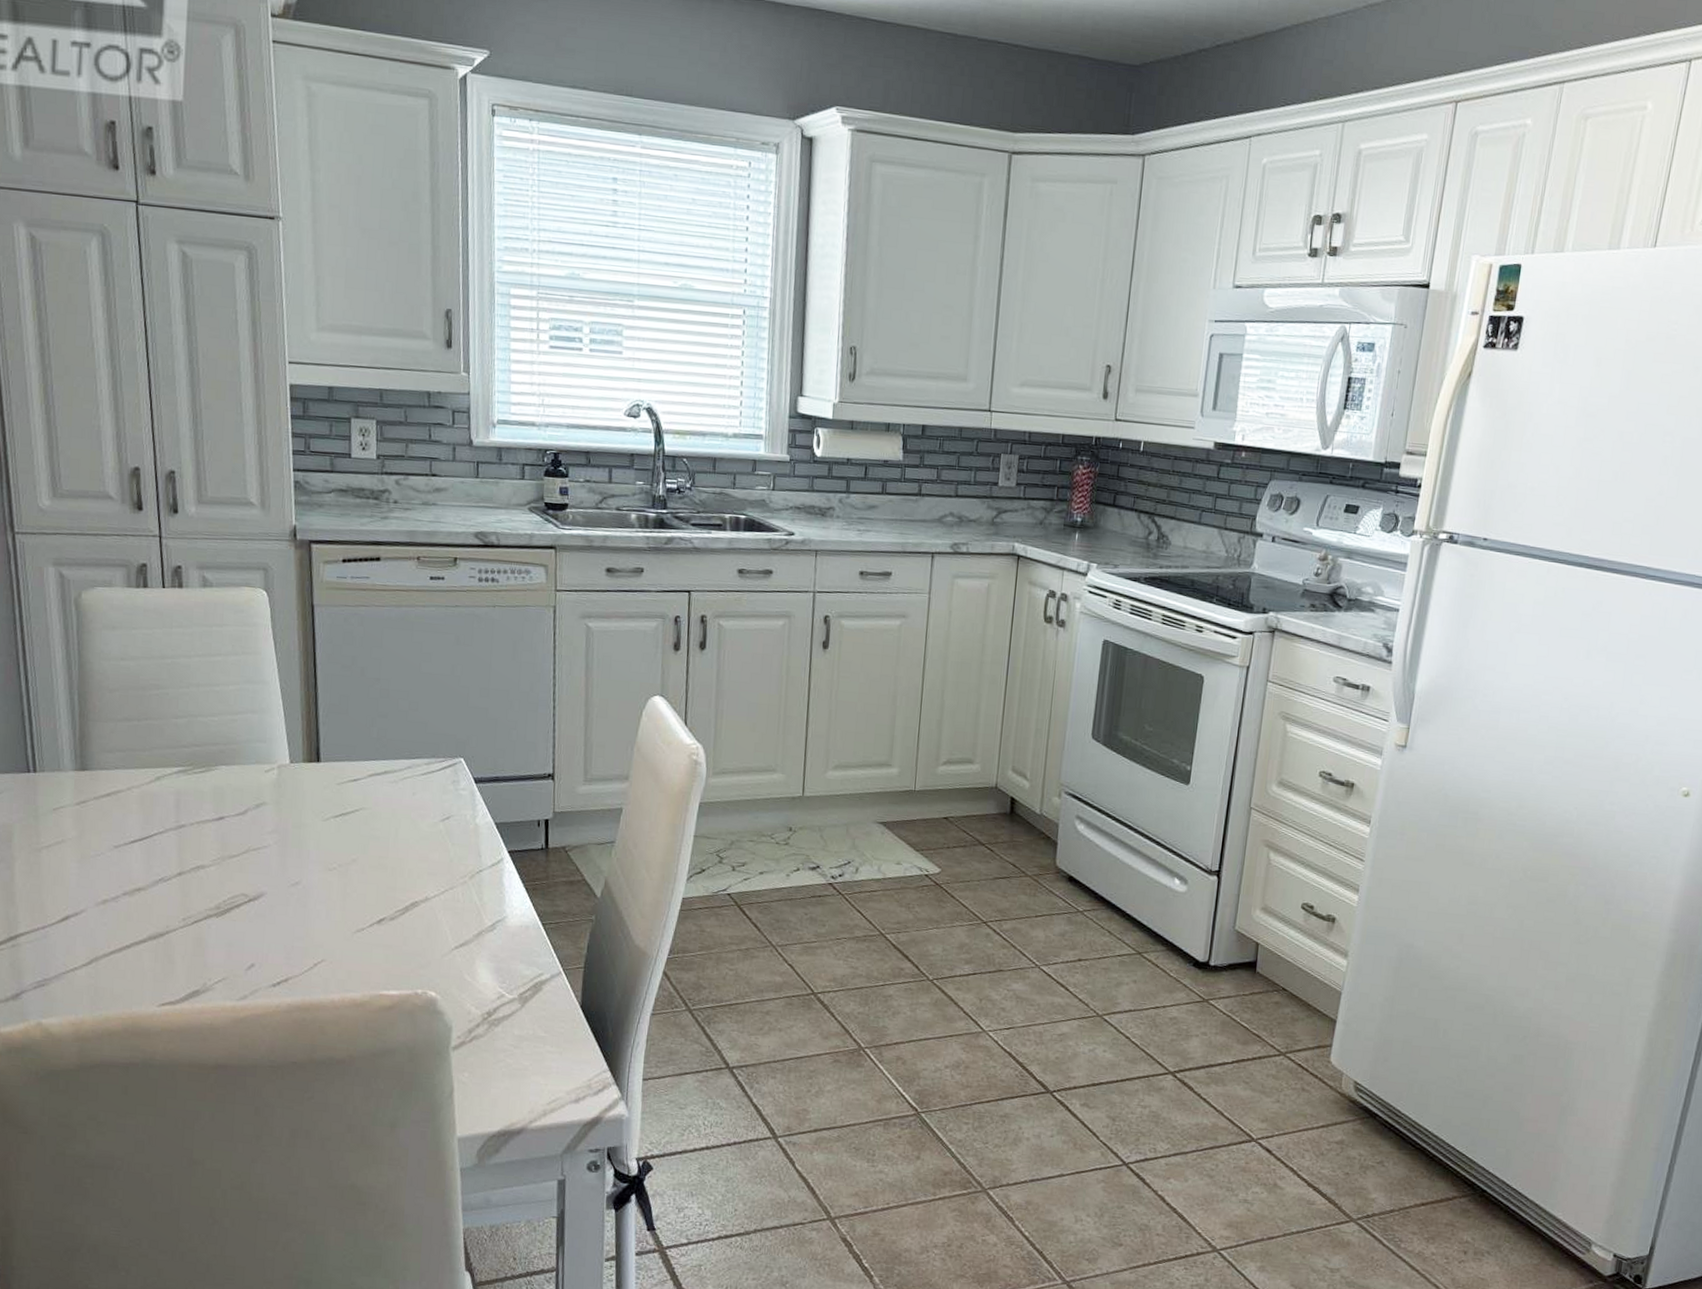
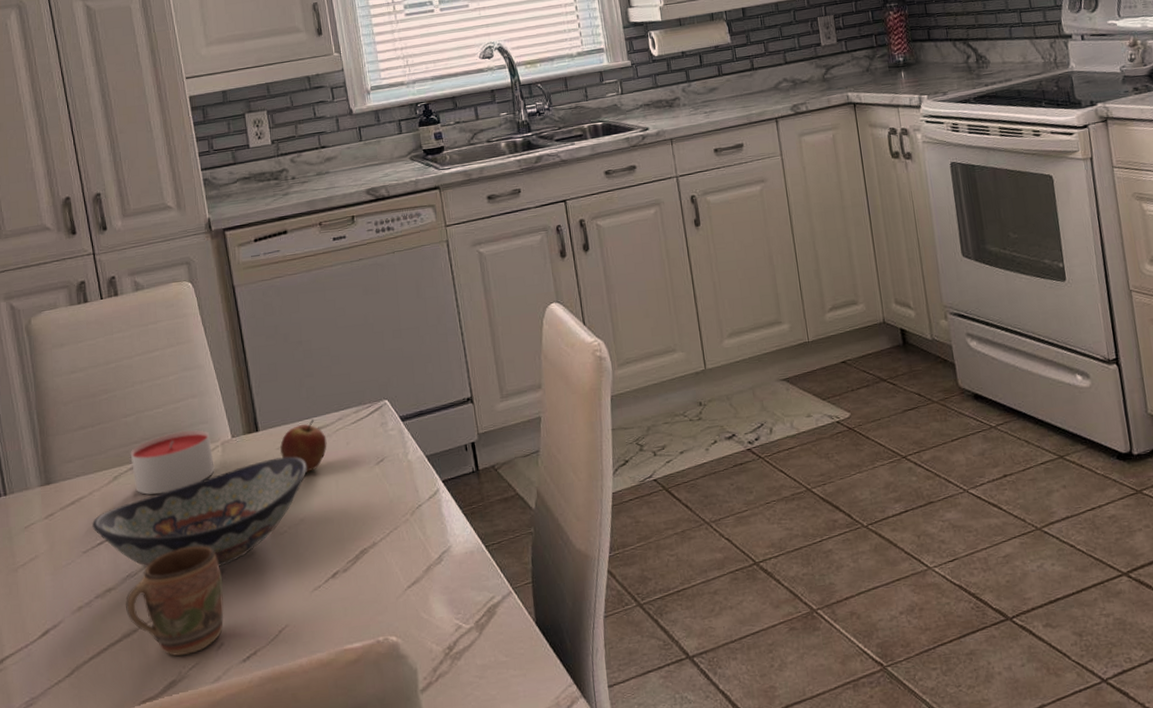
decorative bowl: none [127,793,367,890] -> present [92,456,307,568]
mug: none [155,862,261,969] -> present [126,545,224,656]
candle: none [176,745,268,805] -> present [130,429,215,495]
fruit: none [340,761,392,815] -> present [280,419,327,473]

